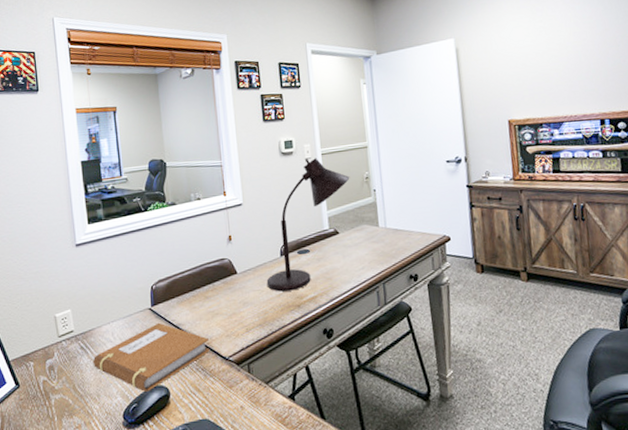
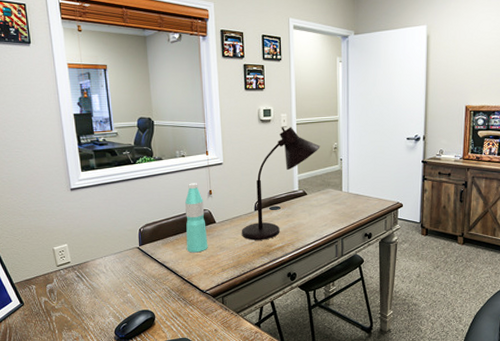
notebook: present [93,322,210,392] -> none [88,259,191,314]
water bottle: none [202,228,229,311] -> present [185,183,208,253]

